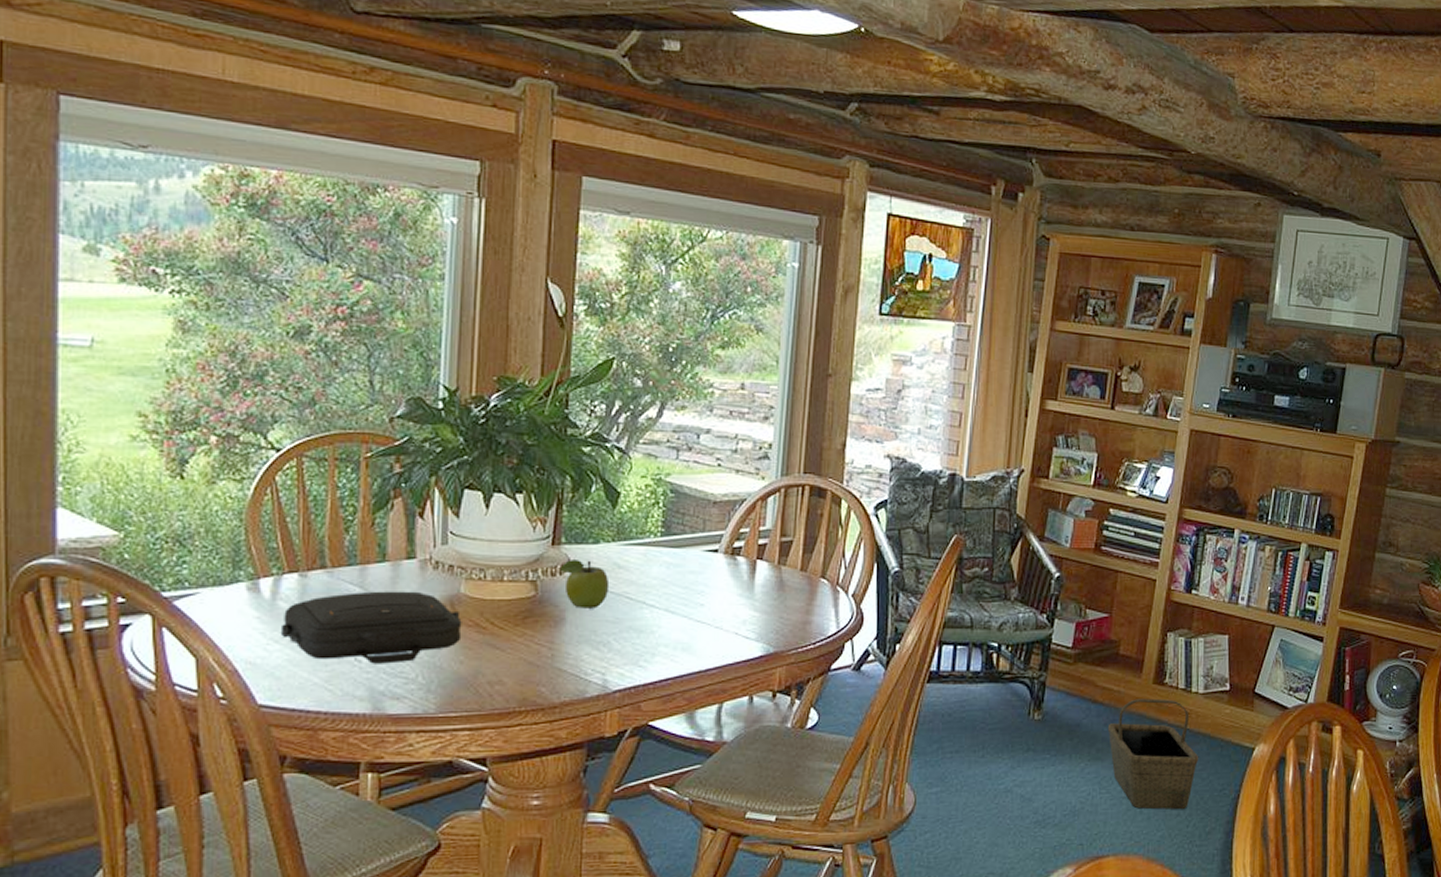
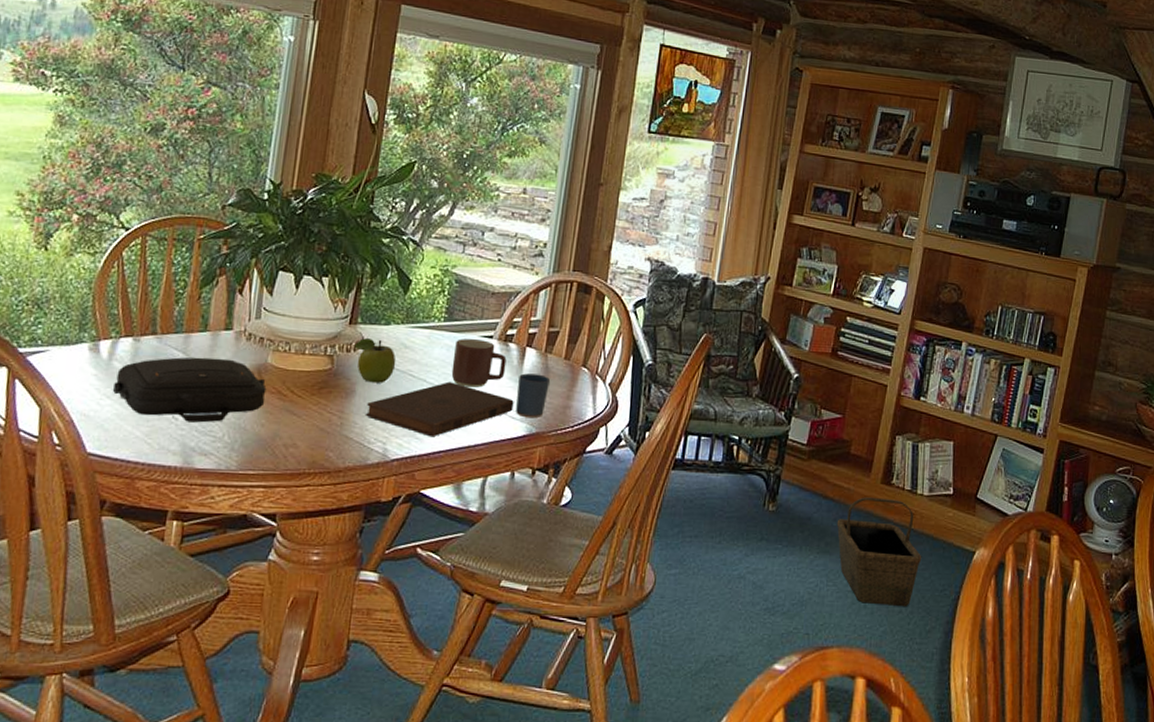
book: none [578,602,747,663] -> present [365,381,514,436]
mug: none [674,553,735,607] -> present [451,338,507,388]
mug: none [750,589,787,636] -> present [516,373,551,417]

